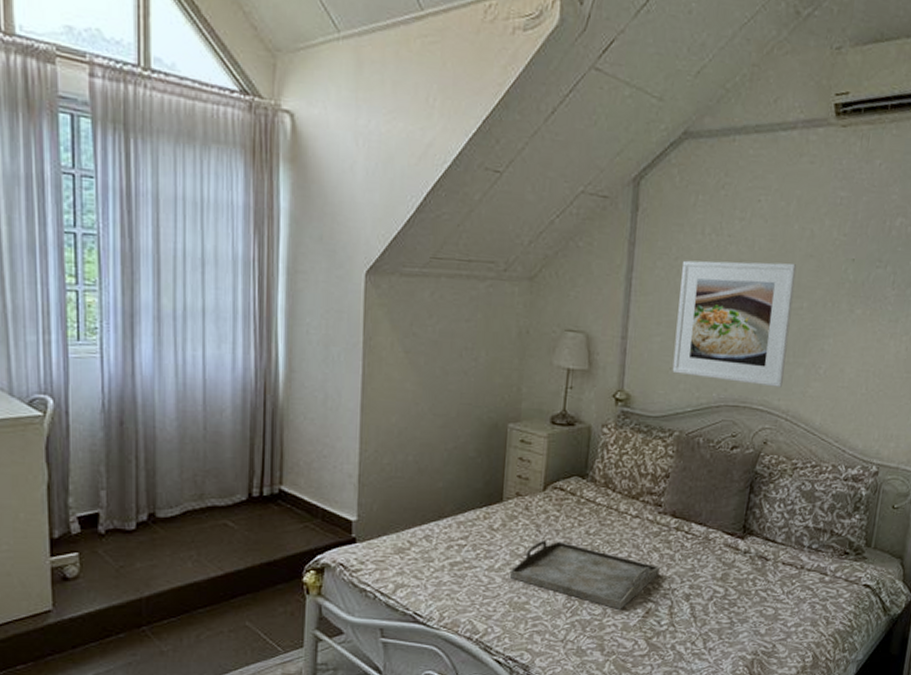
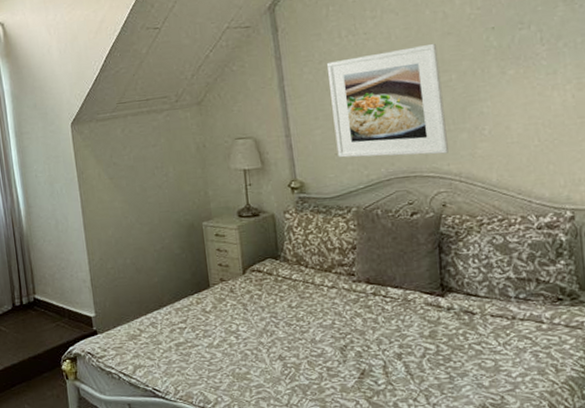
serving tray: present [509,541,660,611] -> none [227,316,366,374]

